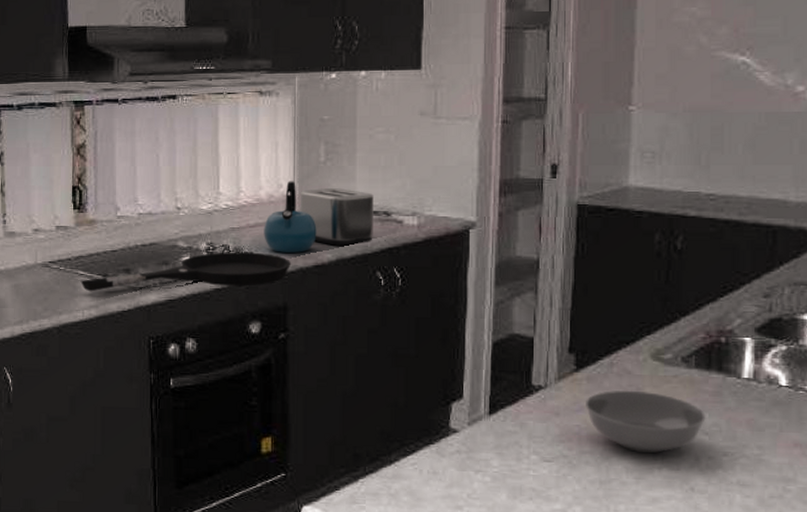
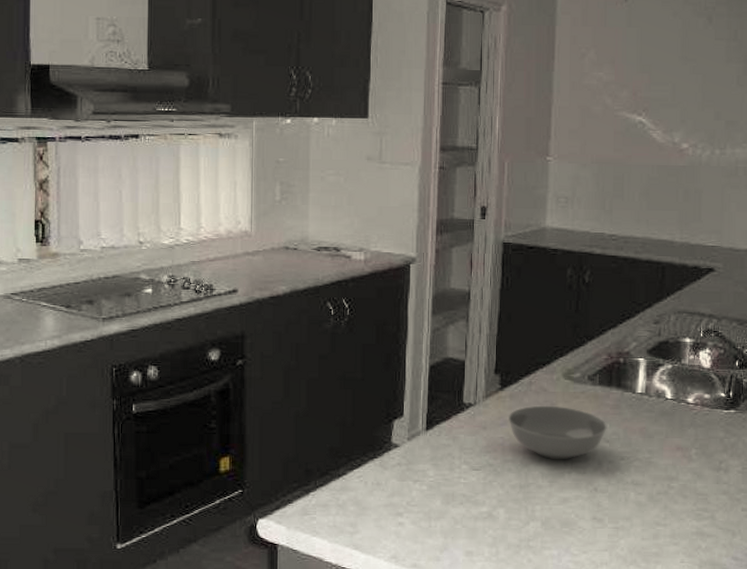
frying pan: present [80,252,292,292] -> none [43,284,249,323]
kettle: present [264,181,317,253] -> none [223,218,272,285]
toaster: present [300,188,374,247] -> none [256,225,325,280]

